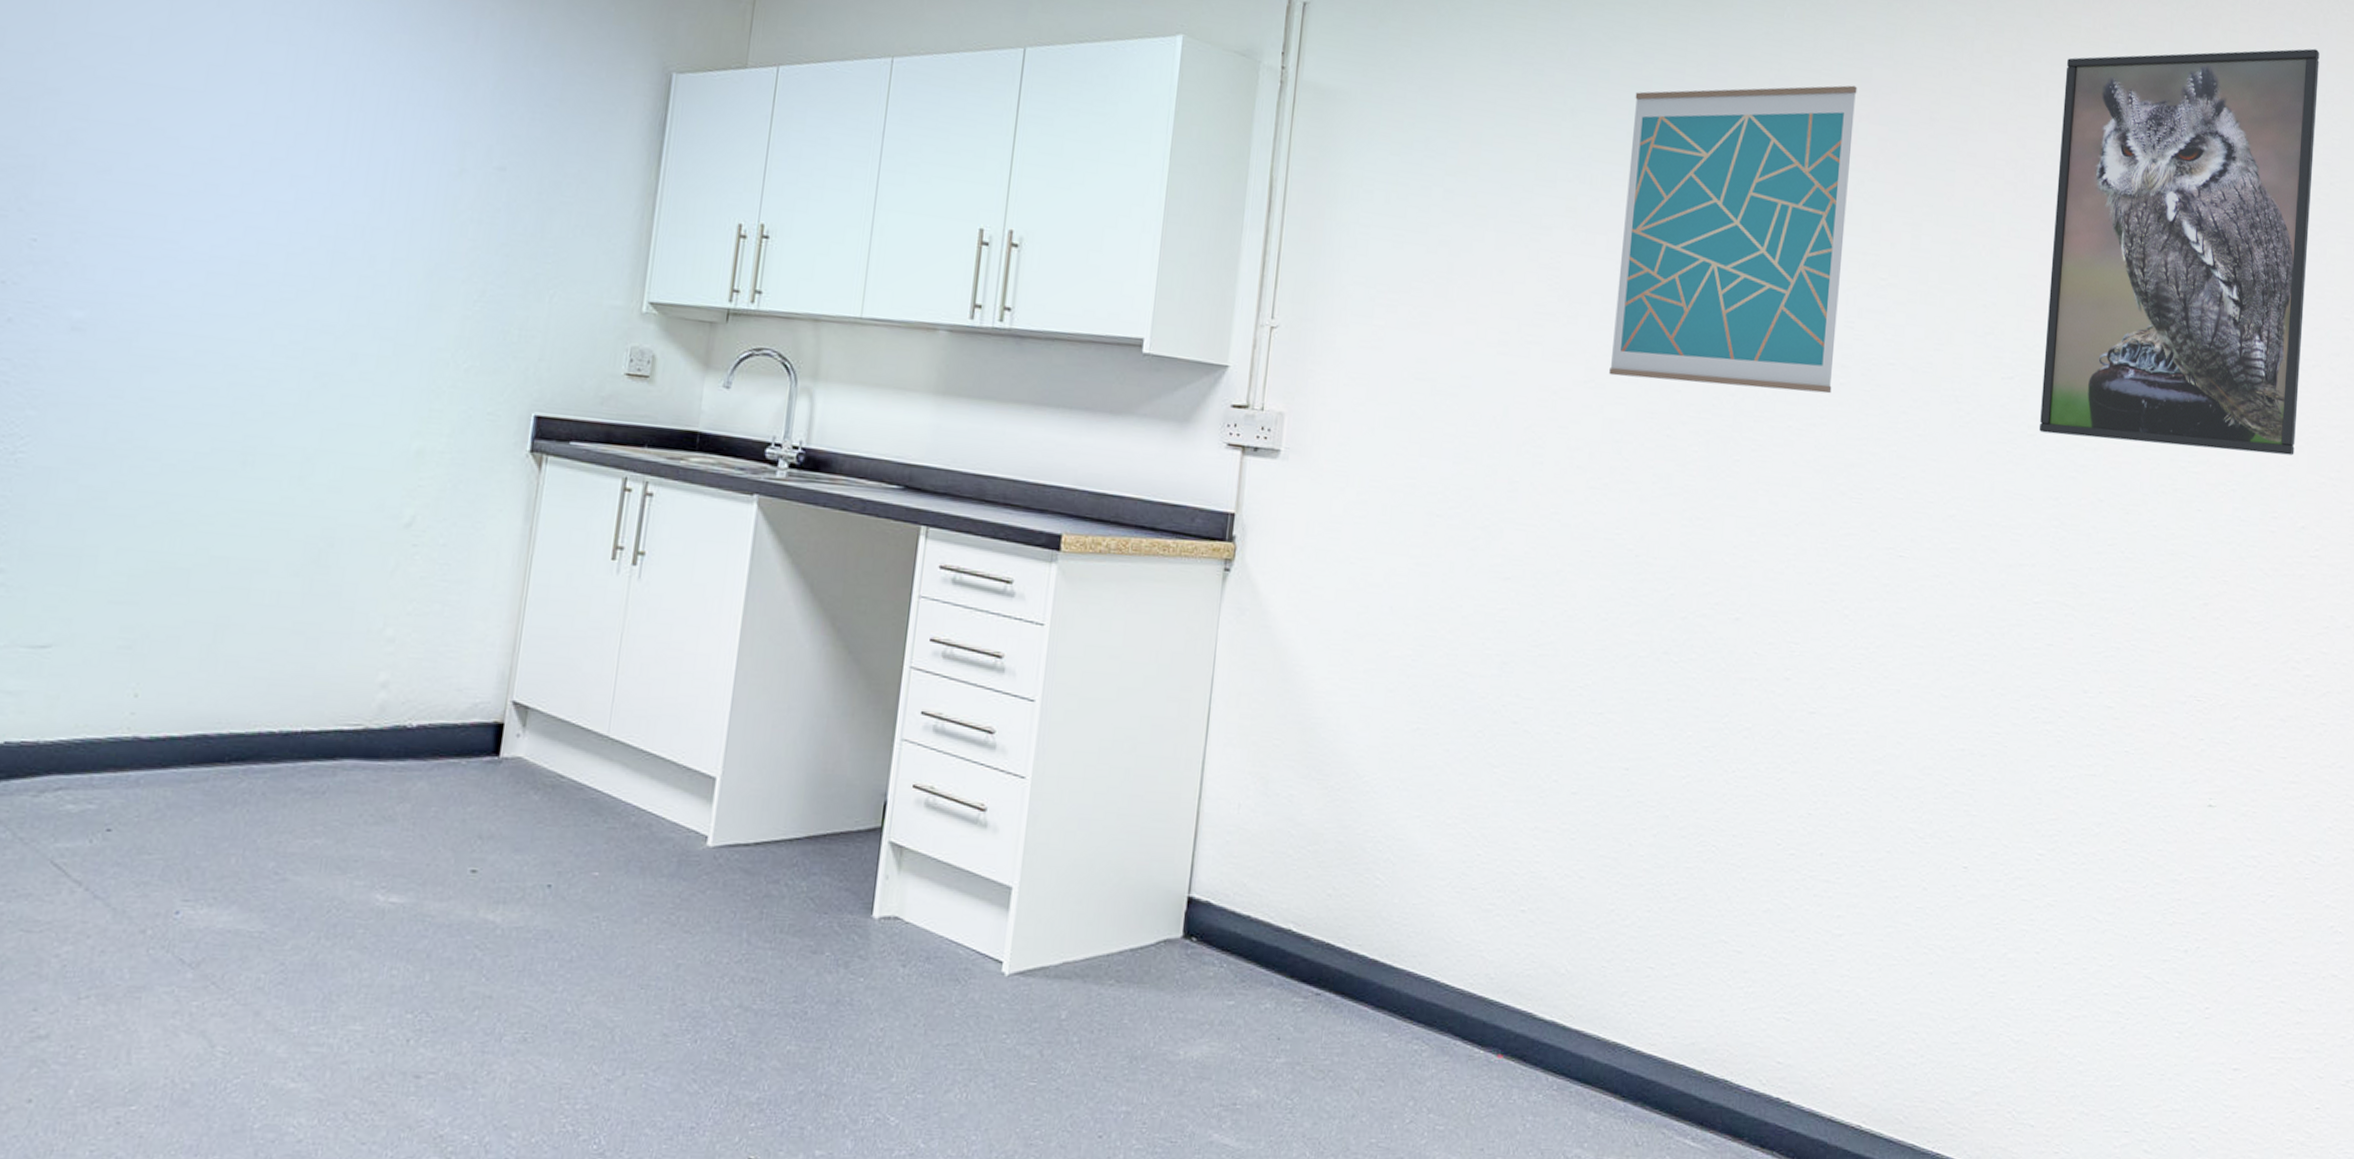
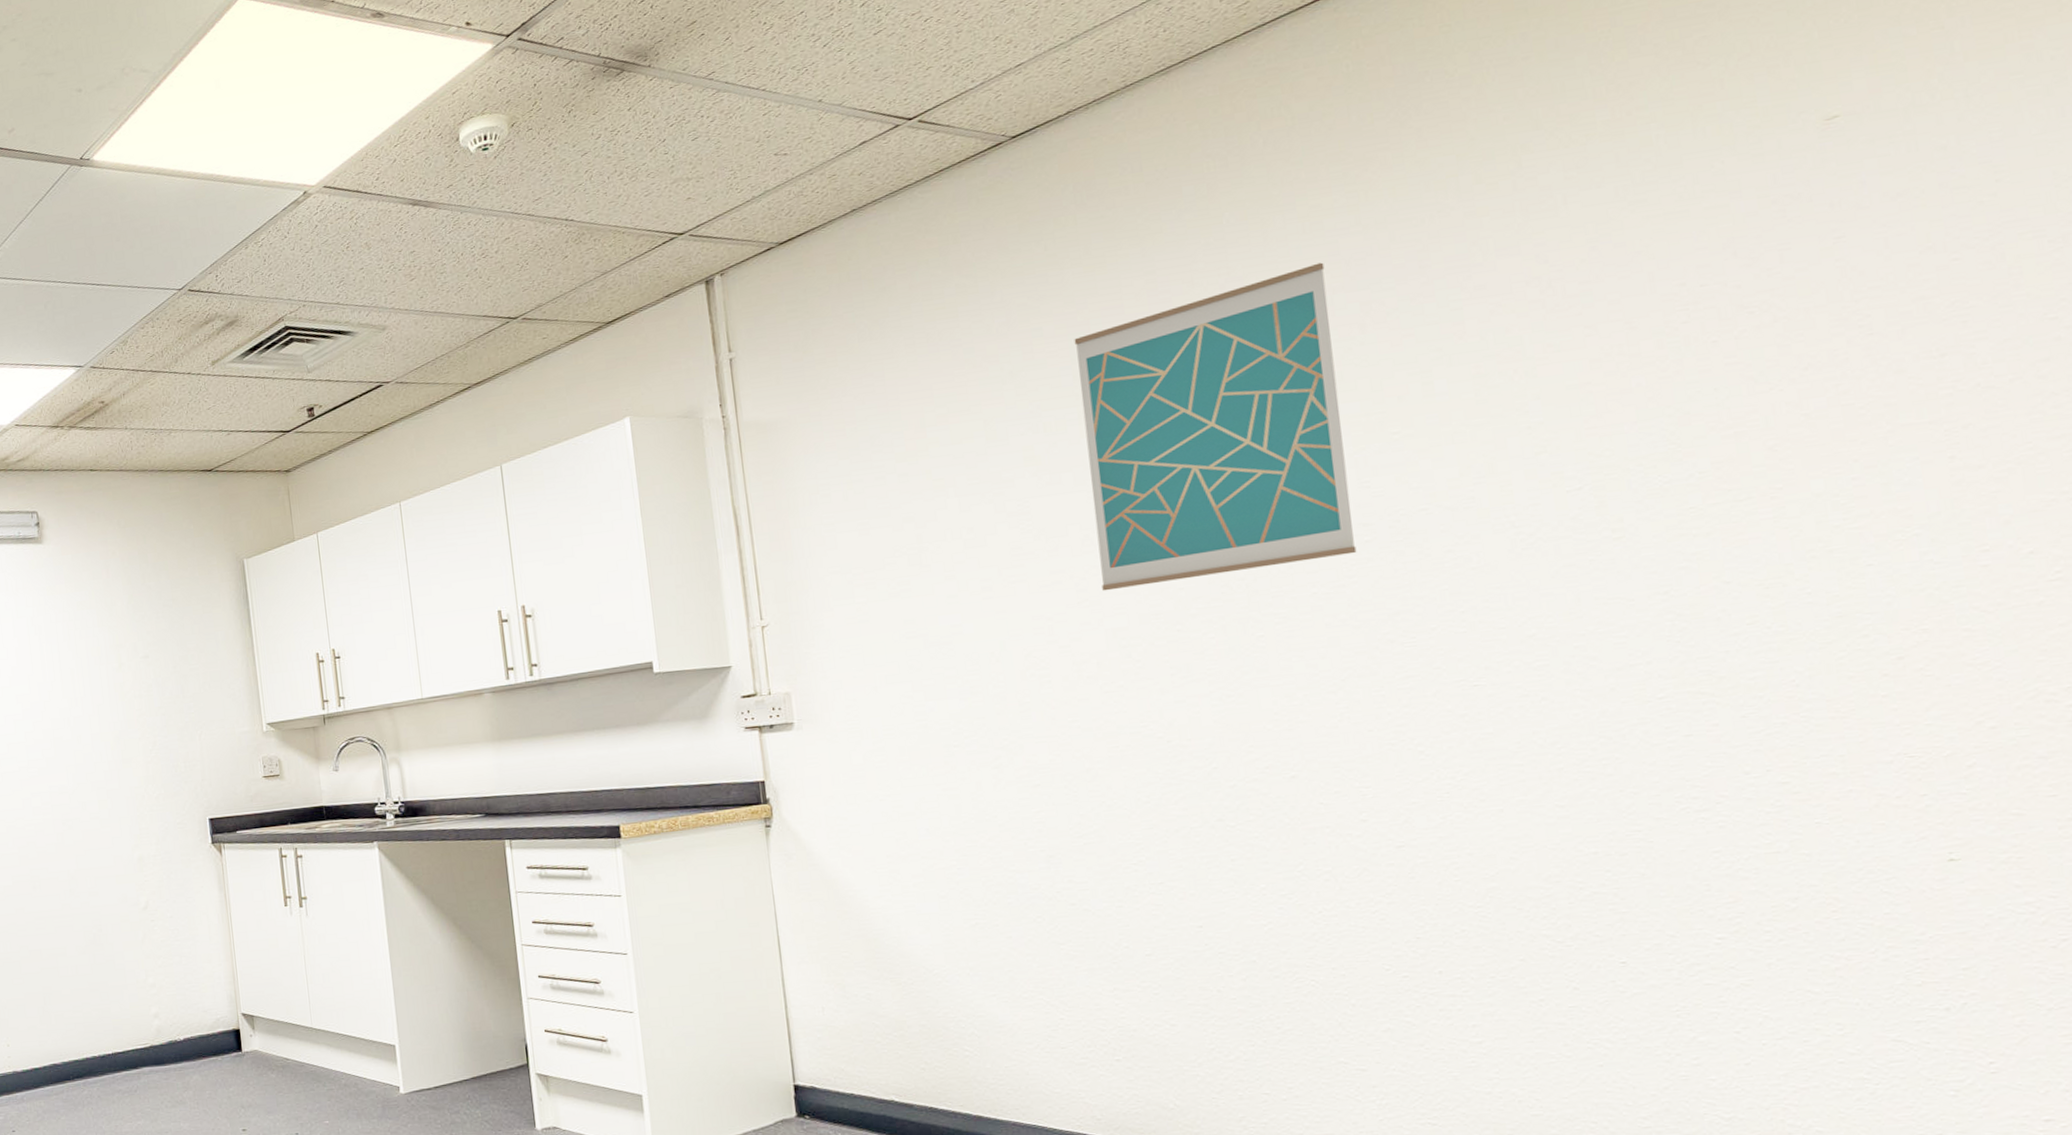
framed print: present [2040,48,2320,456] -> none [1585,44,2001,533]

